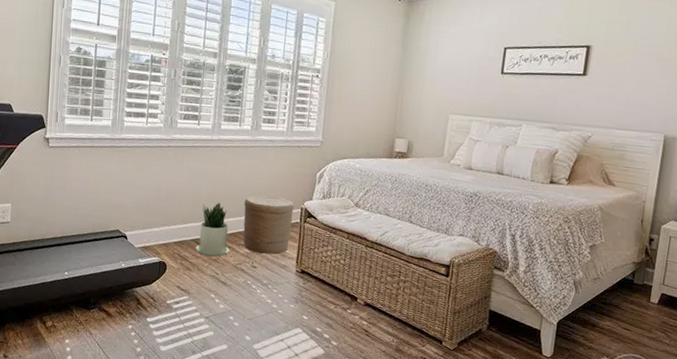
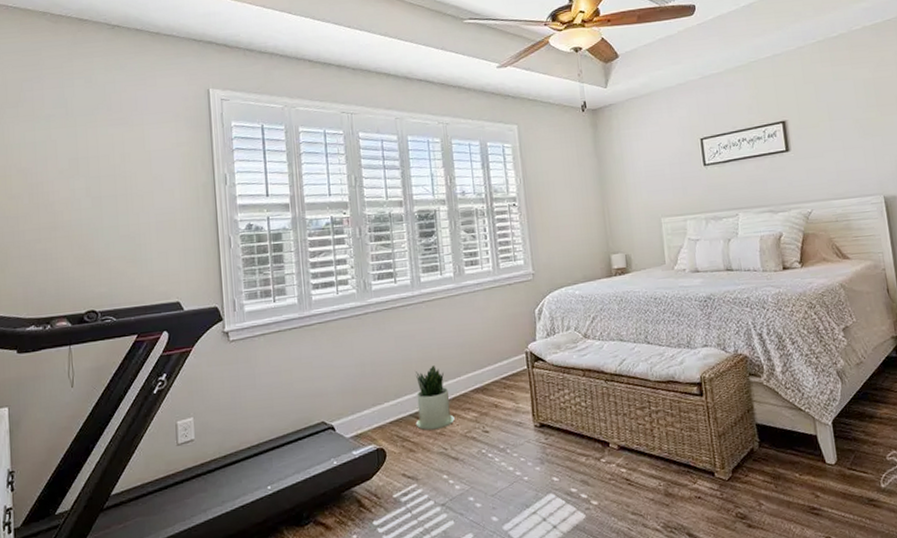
woven basket: present [243,195,294,255] -> none [461,345,521,415]

